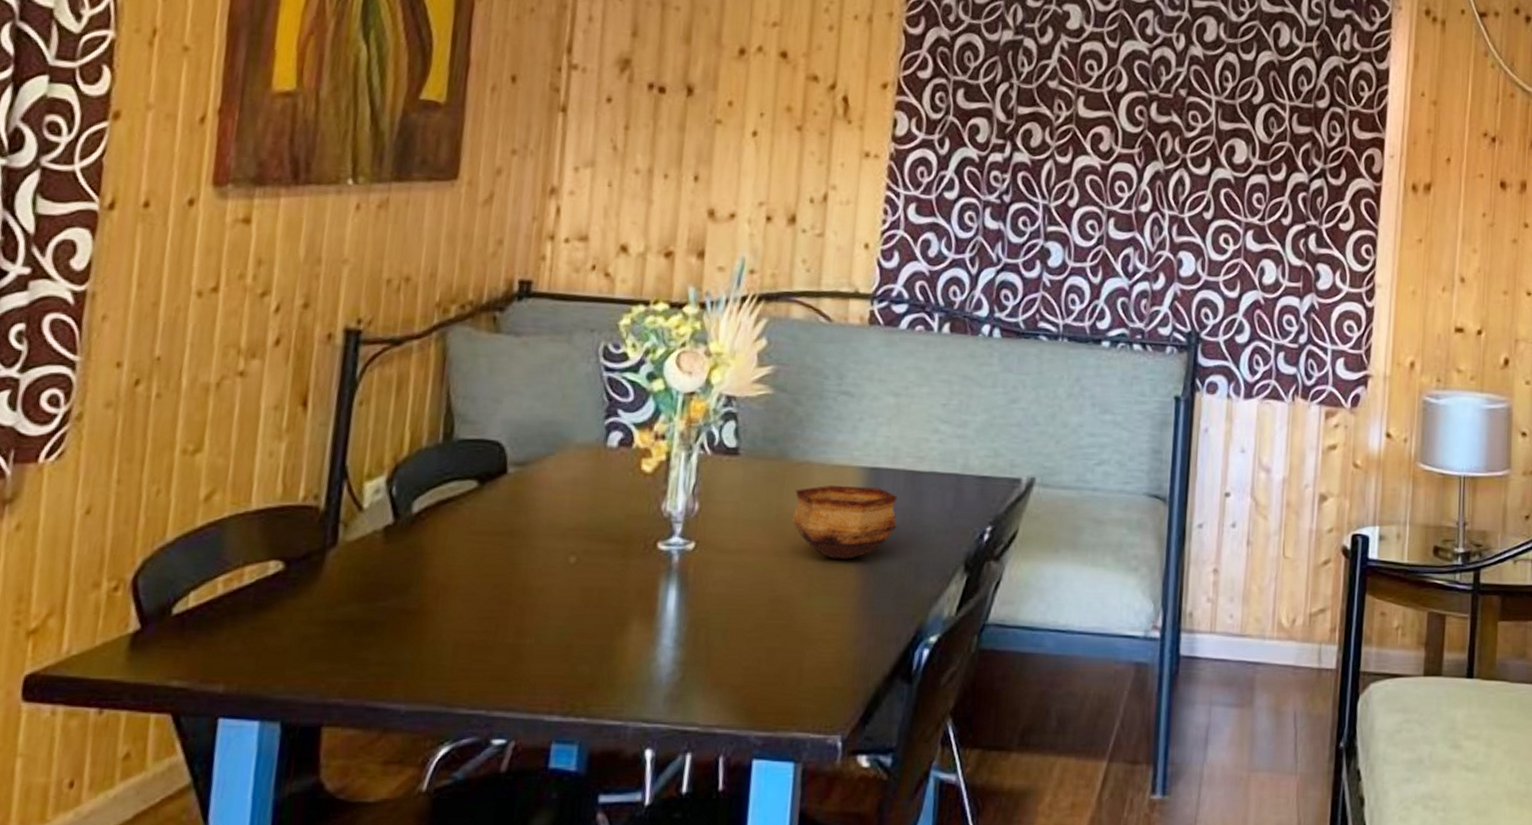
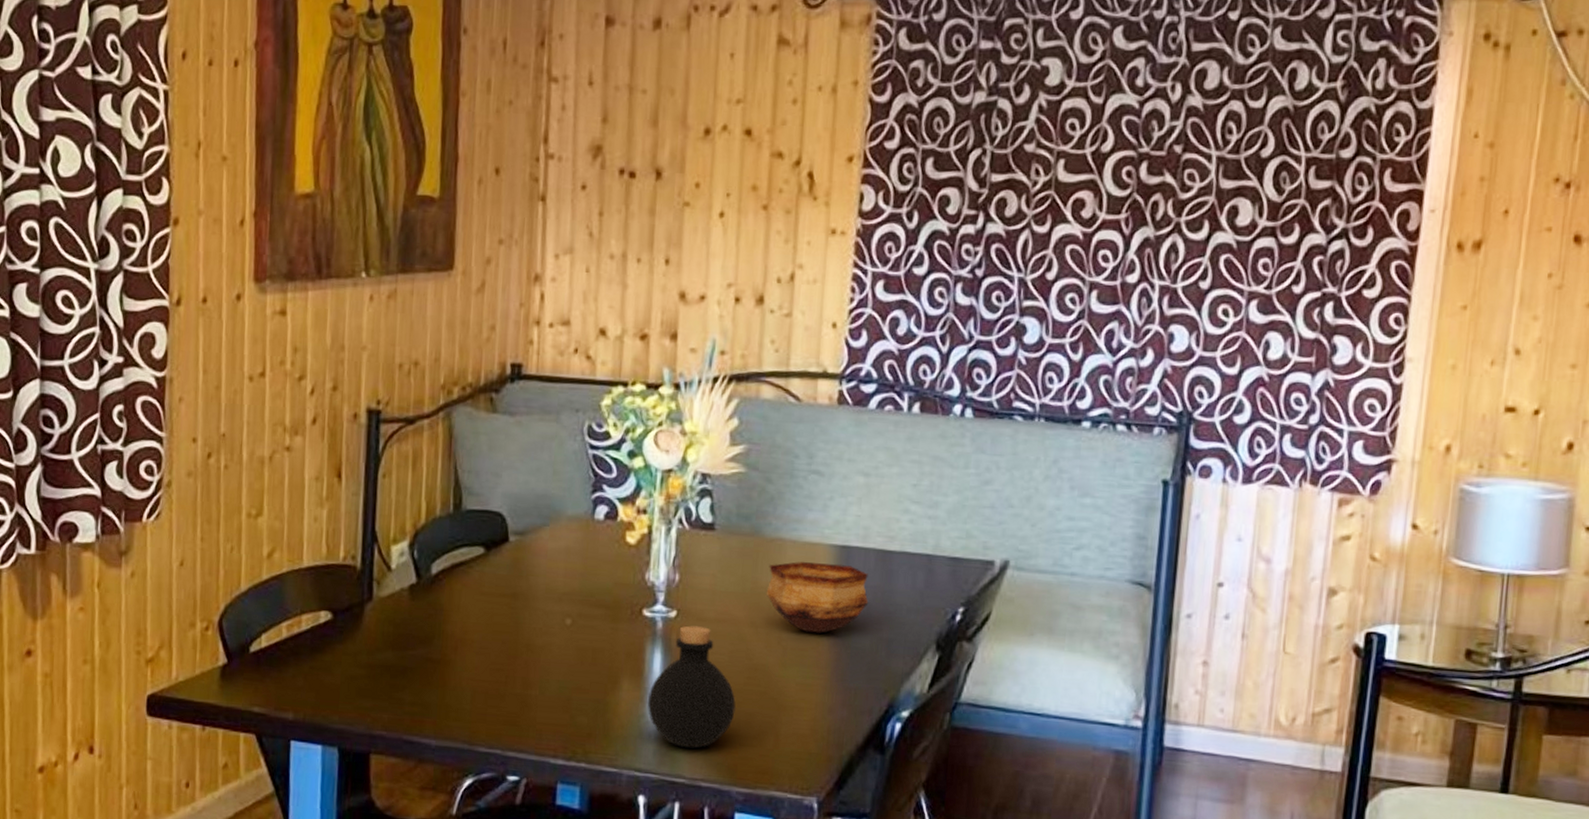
bottle: none [659,558,758,692] -> present [648,625,737,749]

